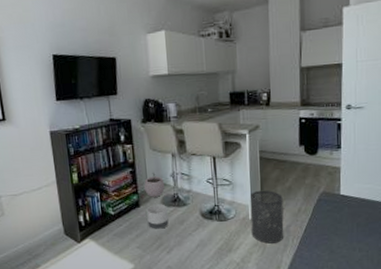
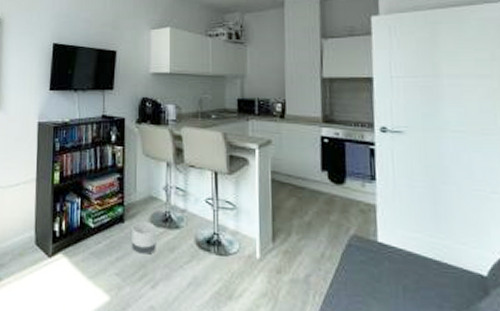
plant pot: present [144,173,165,197] -> none [132,183,155,213]
trash can: present [250,190,284,244] -> none [258,221,302,297]

